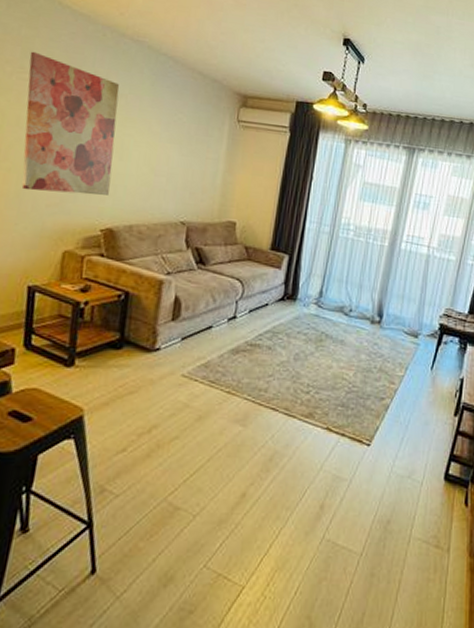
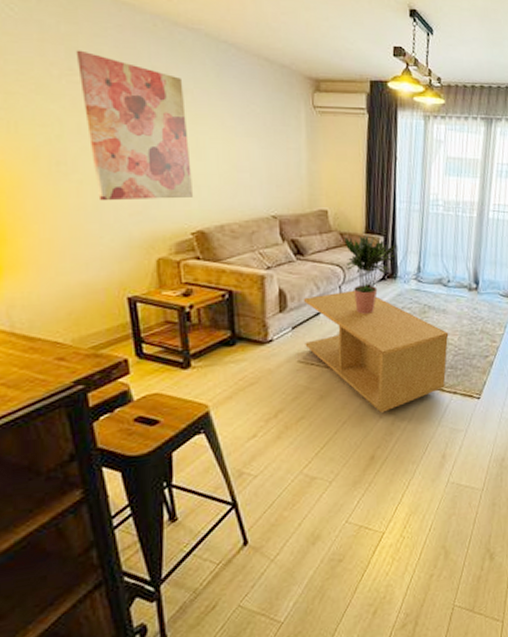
coffee table: none [191,307,344,445] -> present [304,290,449,413]
potted plant: none [246,250,301,334] -> present [344,234,397,314]

